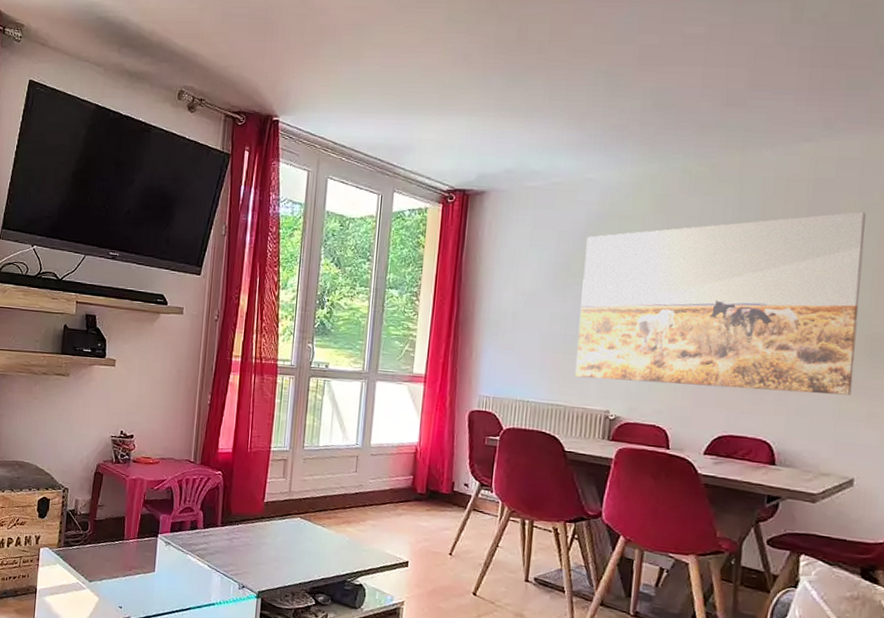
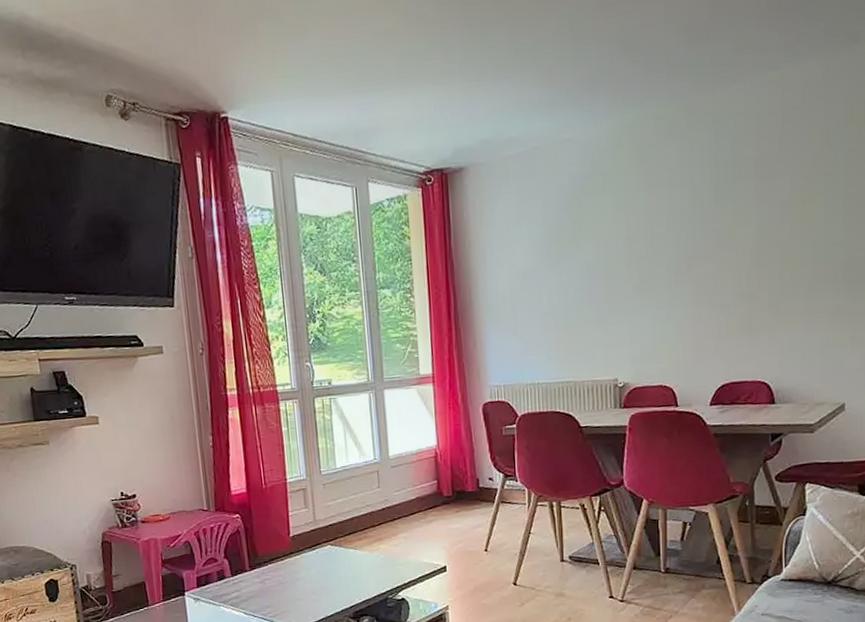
wall art: present [575,211,866,395] -> none [573,137,836,351]

